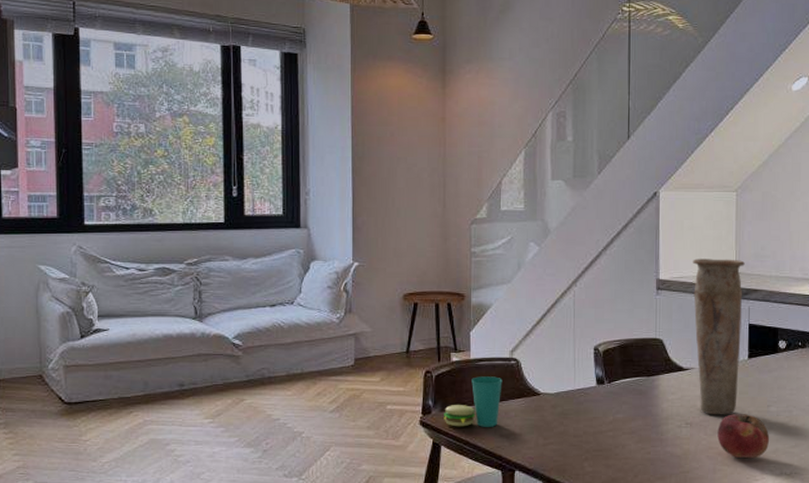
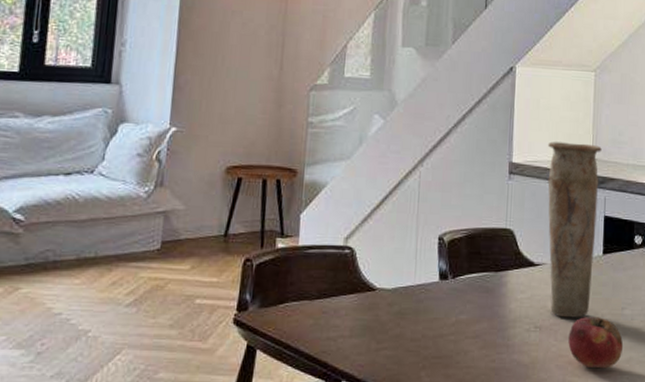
cup: present [444,376,503,427] -> none [262,267,334,328]

